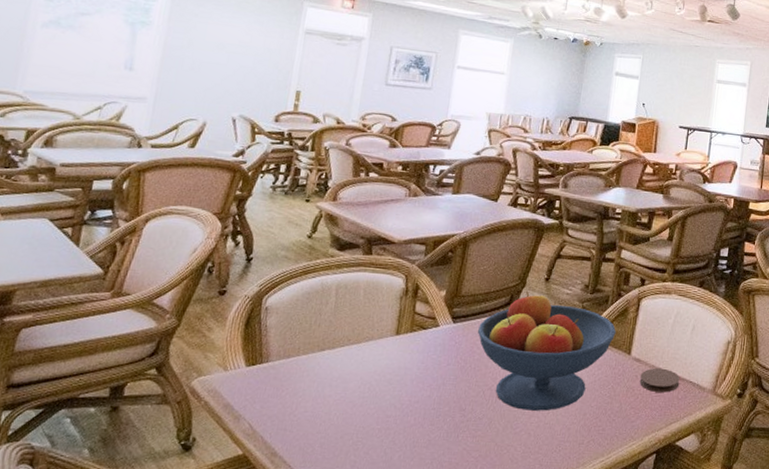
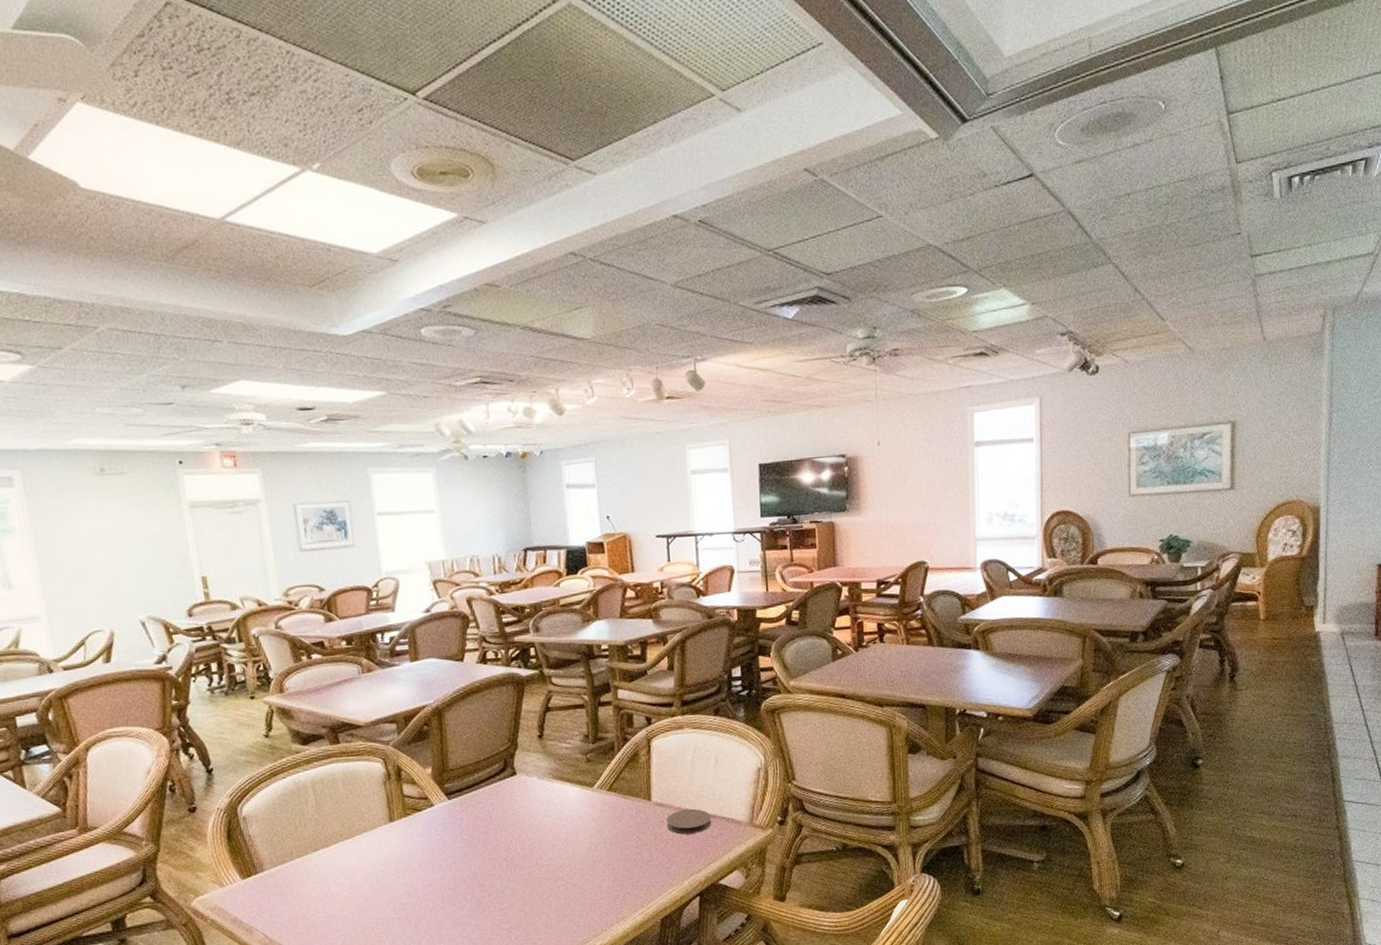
fruit bowl: present [478,290,617,411] -> none [477,752,630,876]

